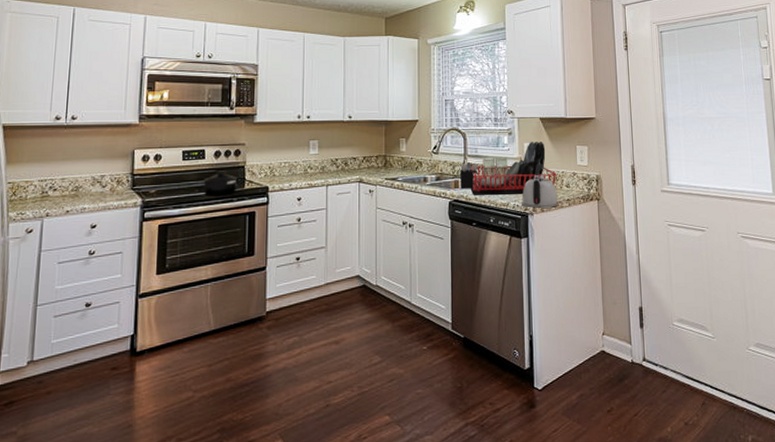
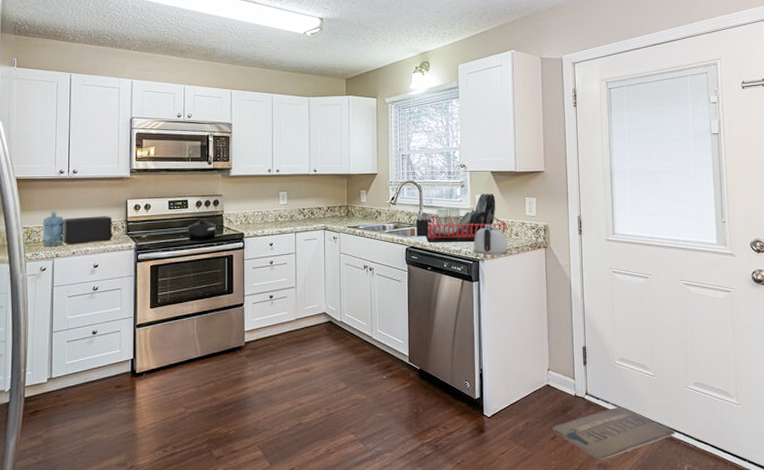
canister: none [30,163,59,205] -> present [42,211,65,247]
toaster: none [55,168,116,203] -> present [63,216,113,246]
doormat: none [608,372,738,434] -> present [552,406,676,460]

